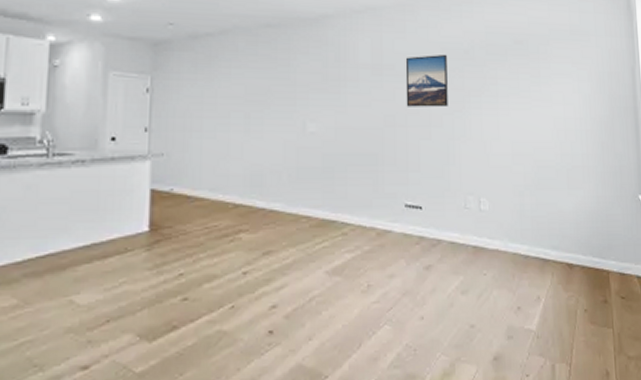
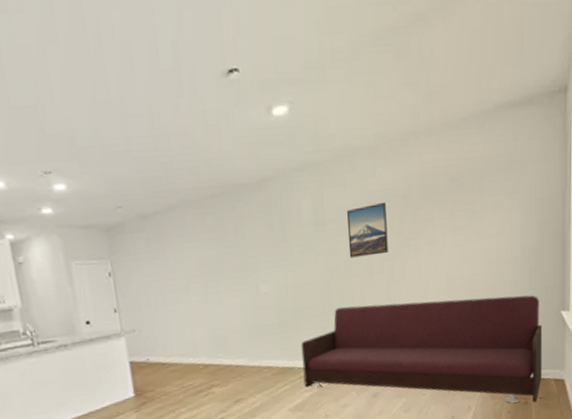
sofa: none [346,158,622,303] -> present [301,295,543,403]

